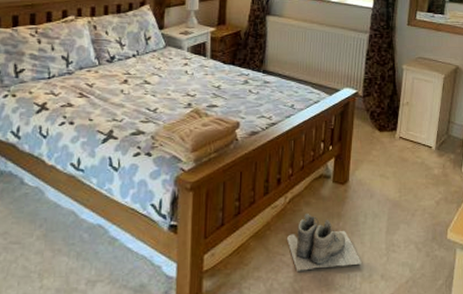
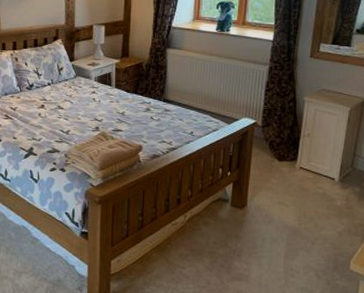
boots: present [286,214,361,271] -> none [186,233,259,285]

